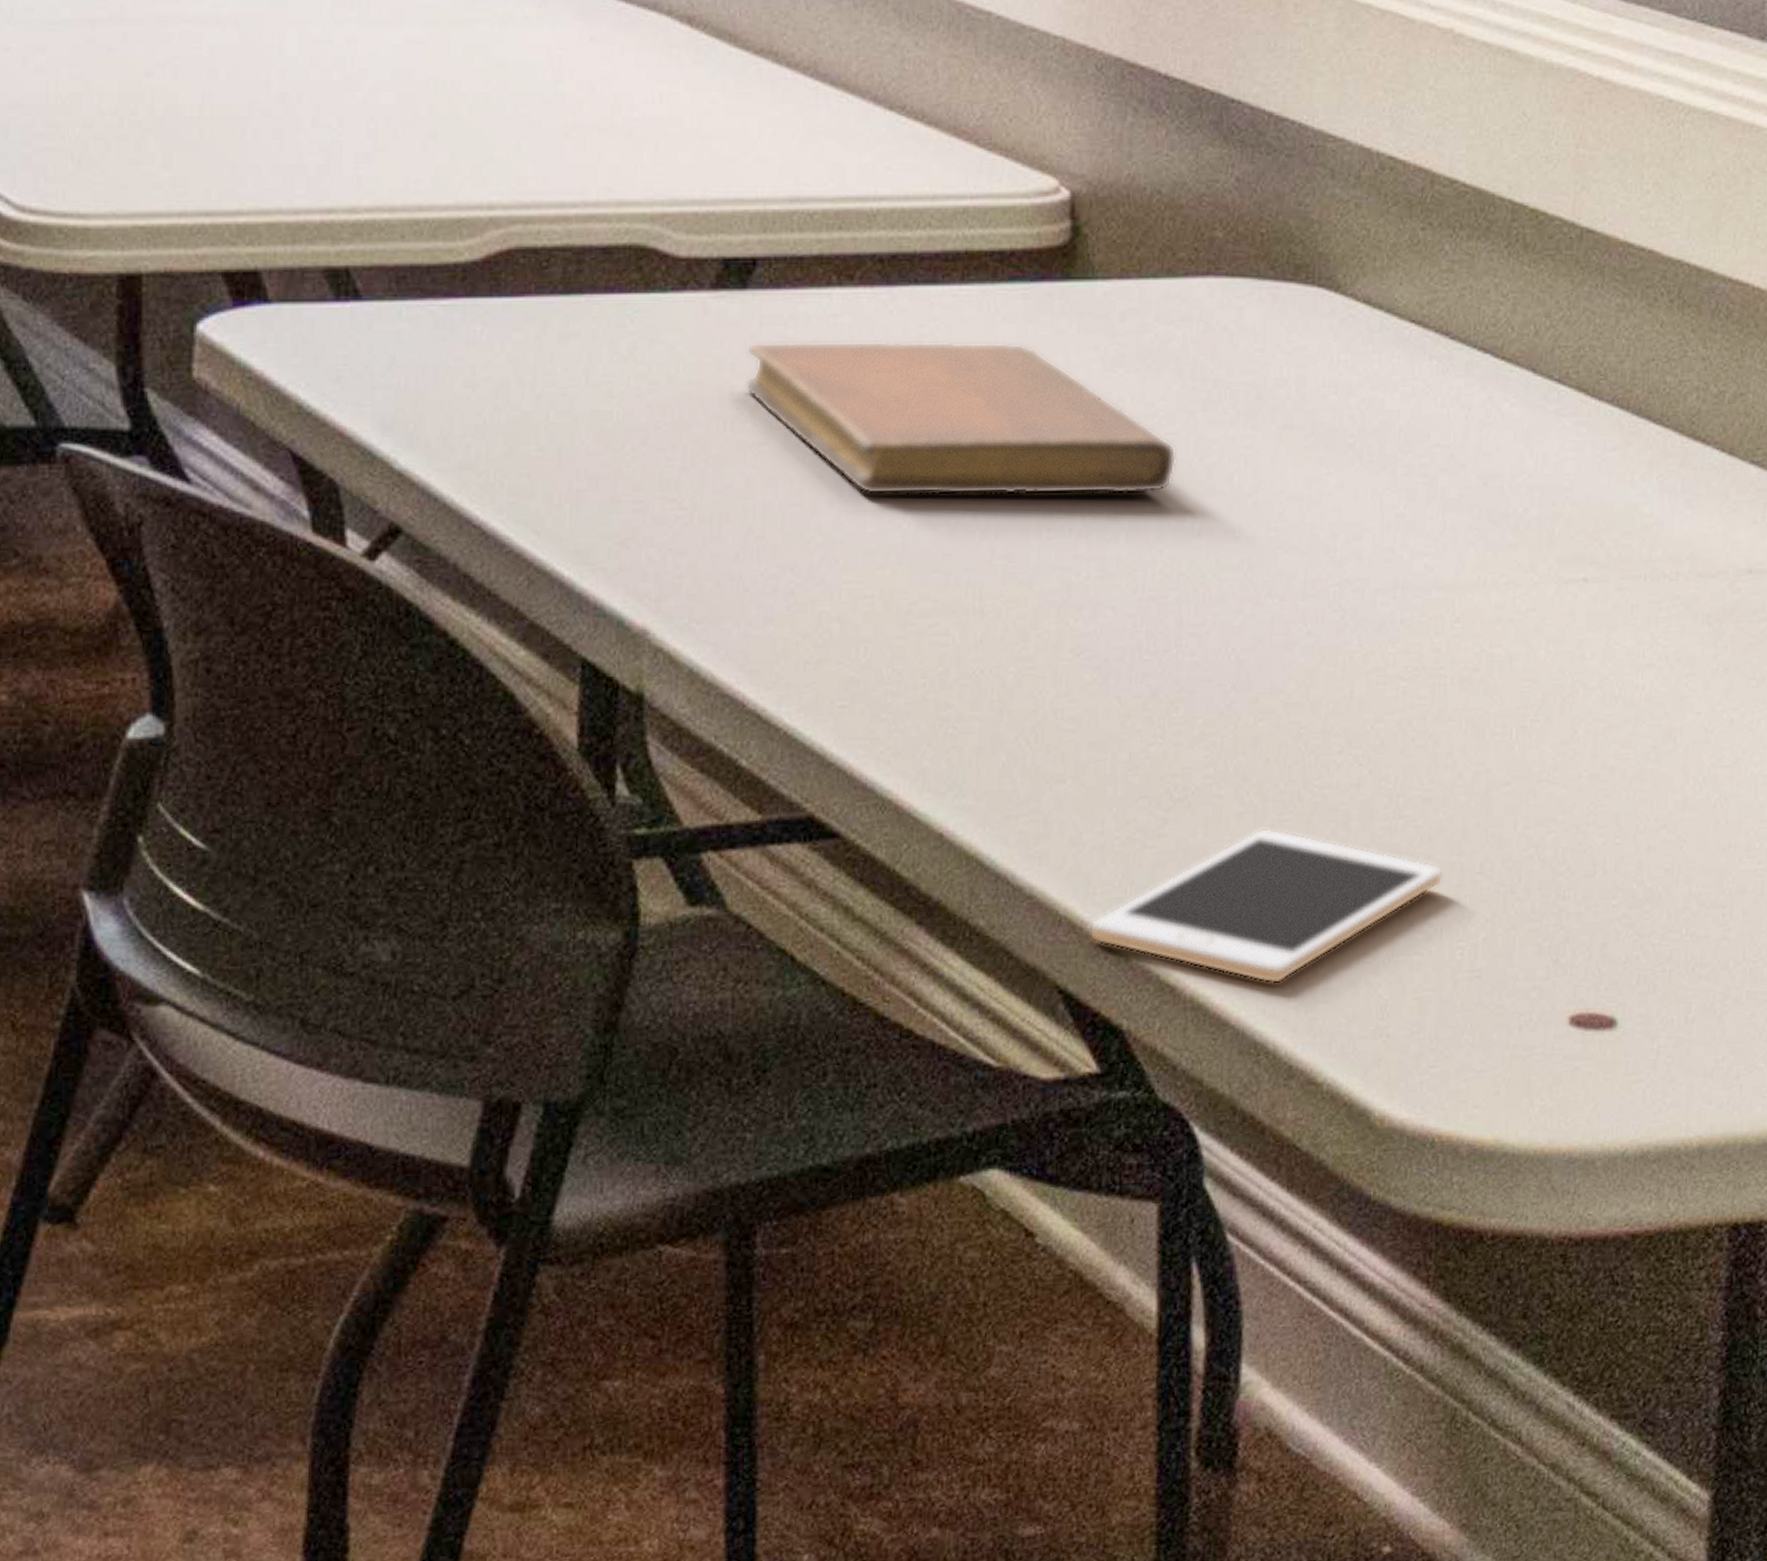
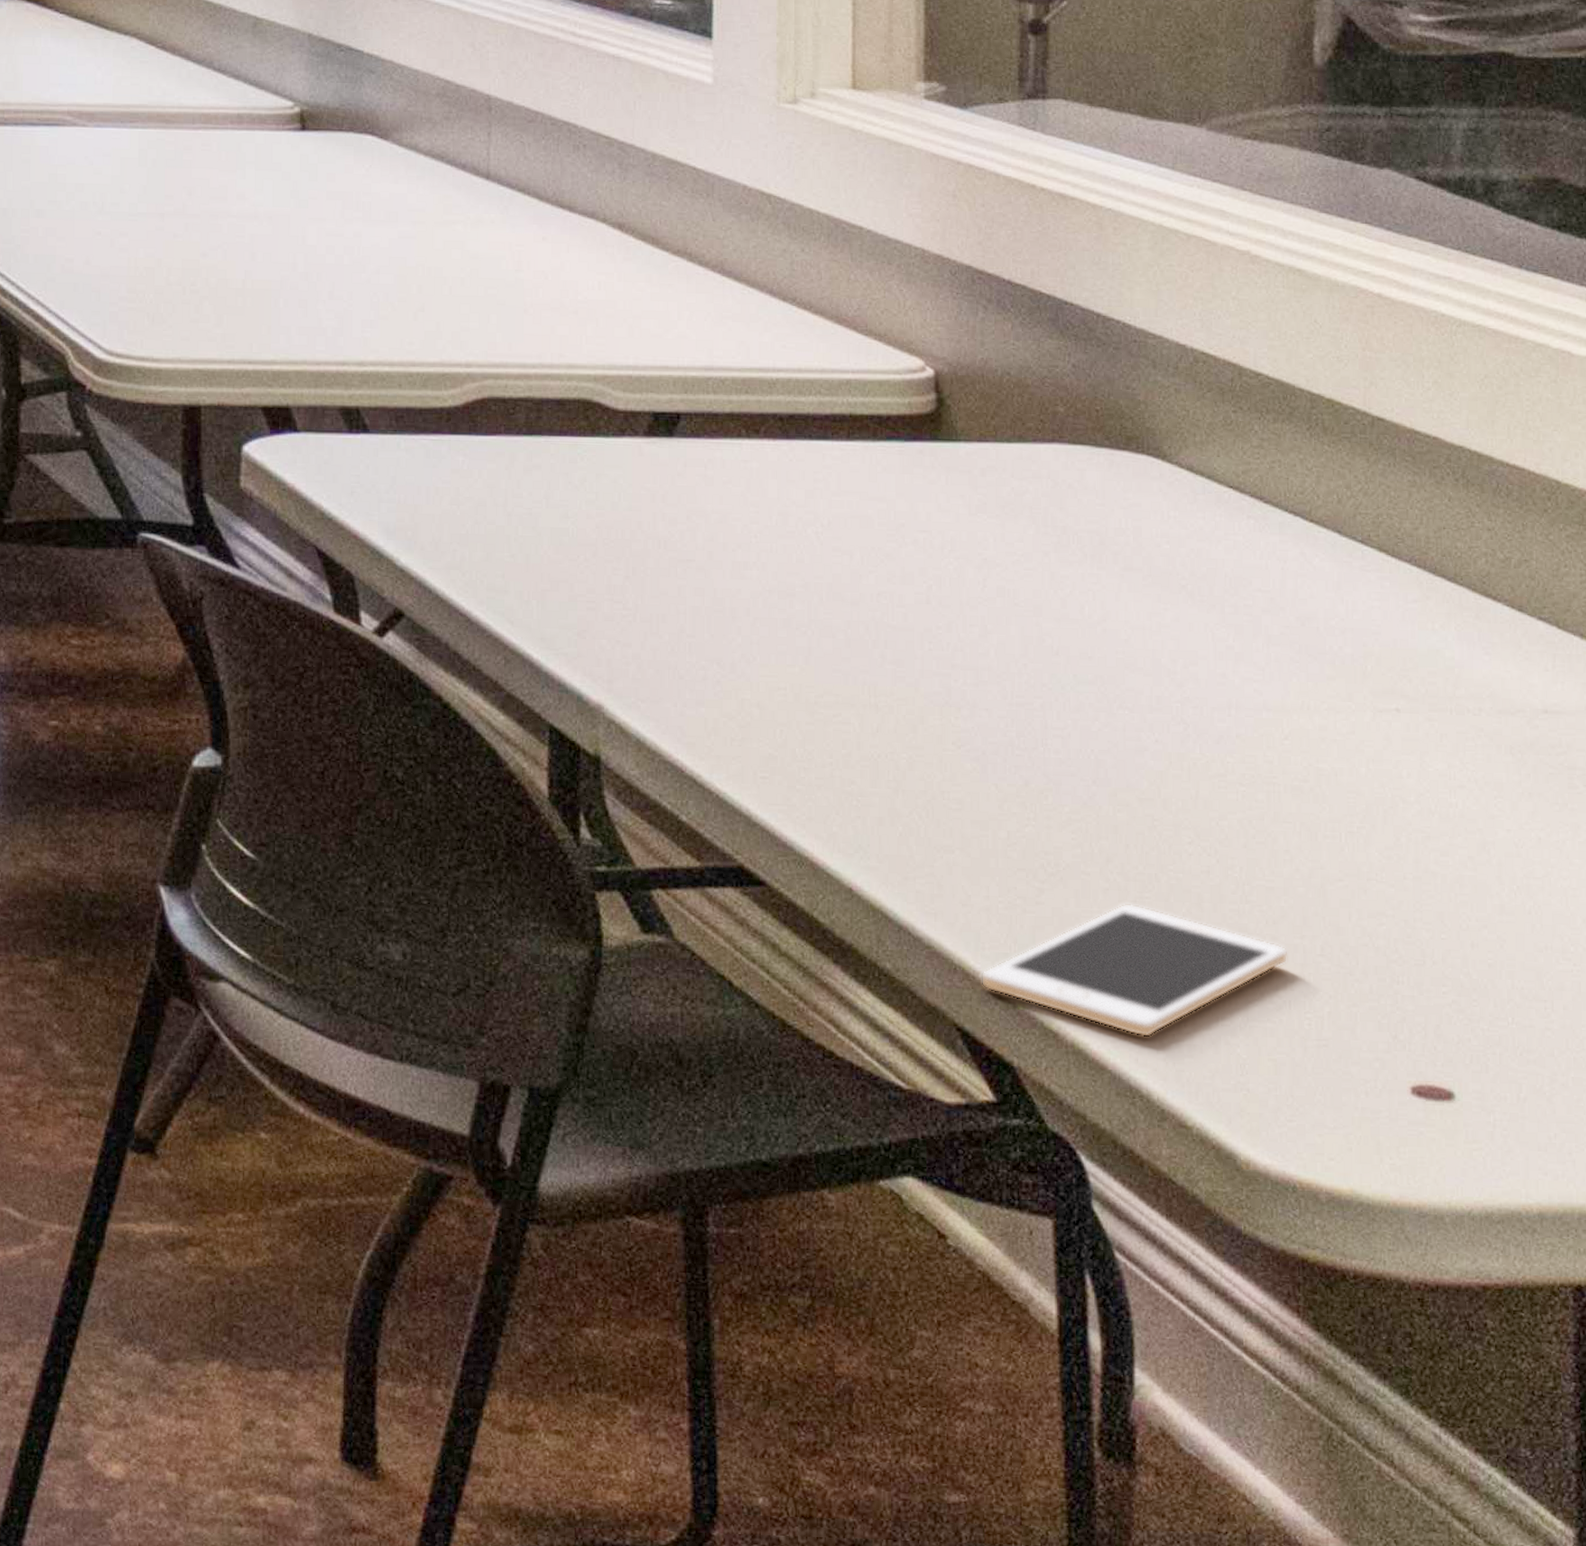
notebook: present [746,341,1176,495] -> none [675,480,1034,618]

